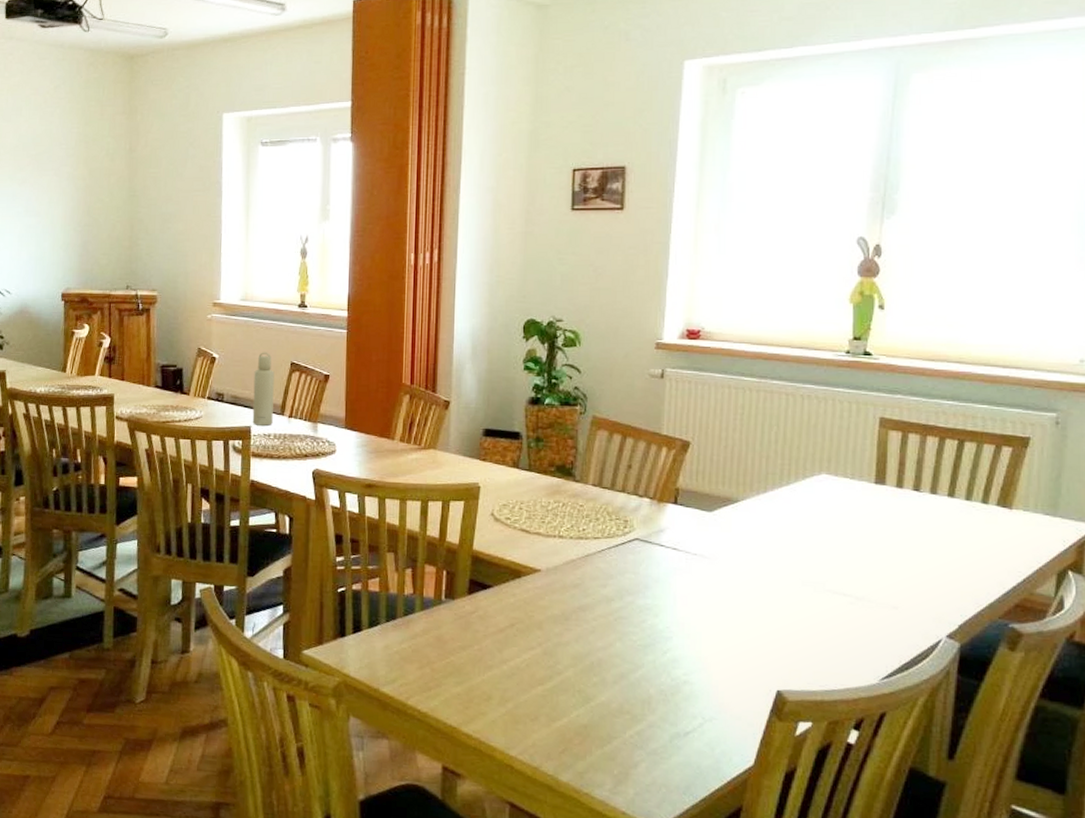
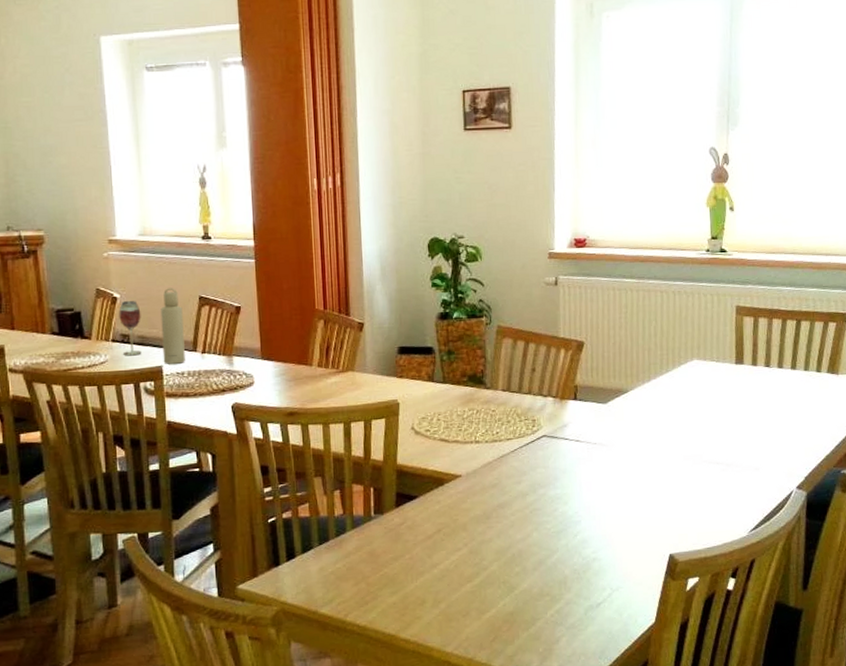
wineglass: none [216,362,236,414] -> present [119,301,142,356]

